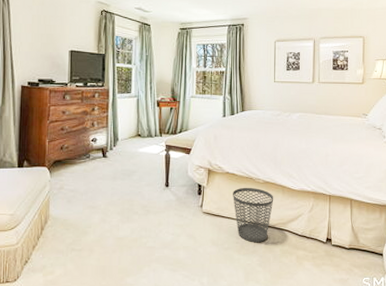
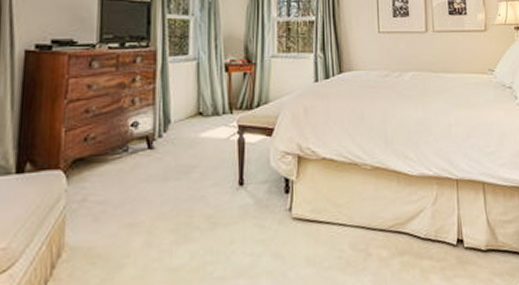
wastebasket: present [233,187,274,243] -> none [332,176,387,255]

